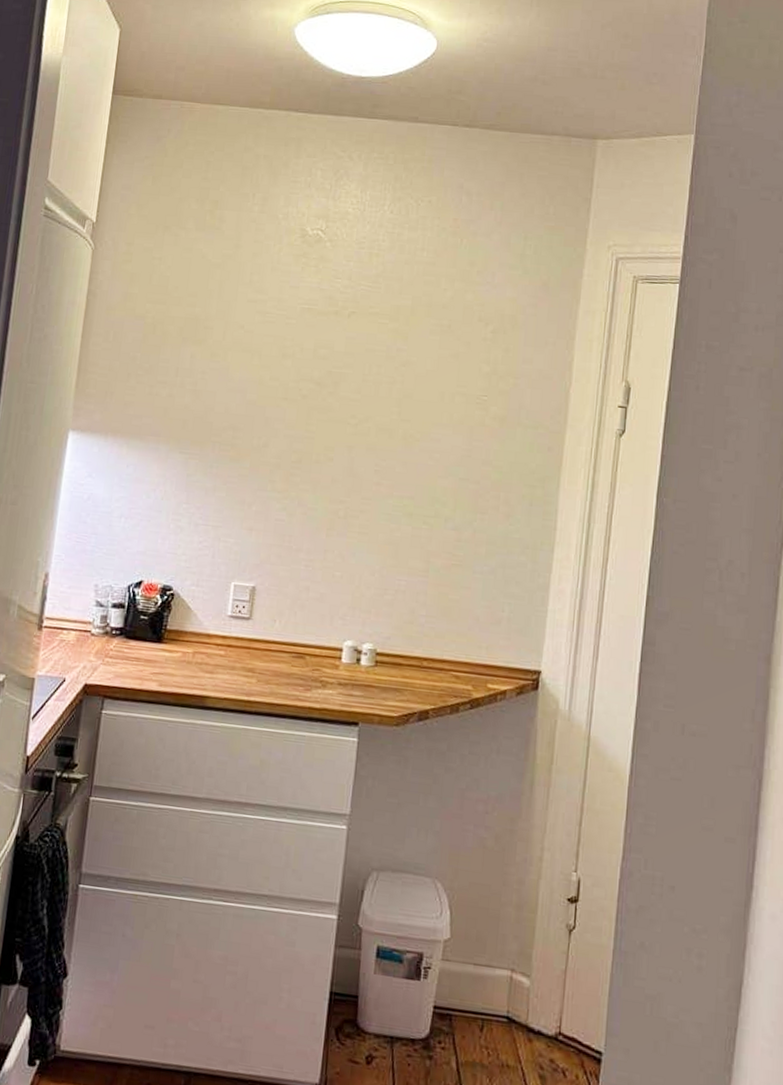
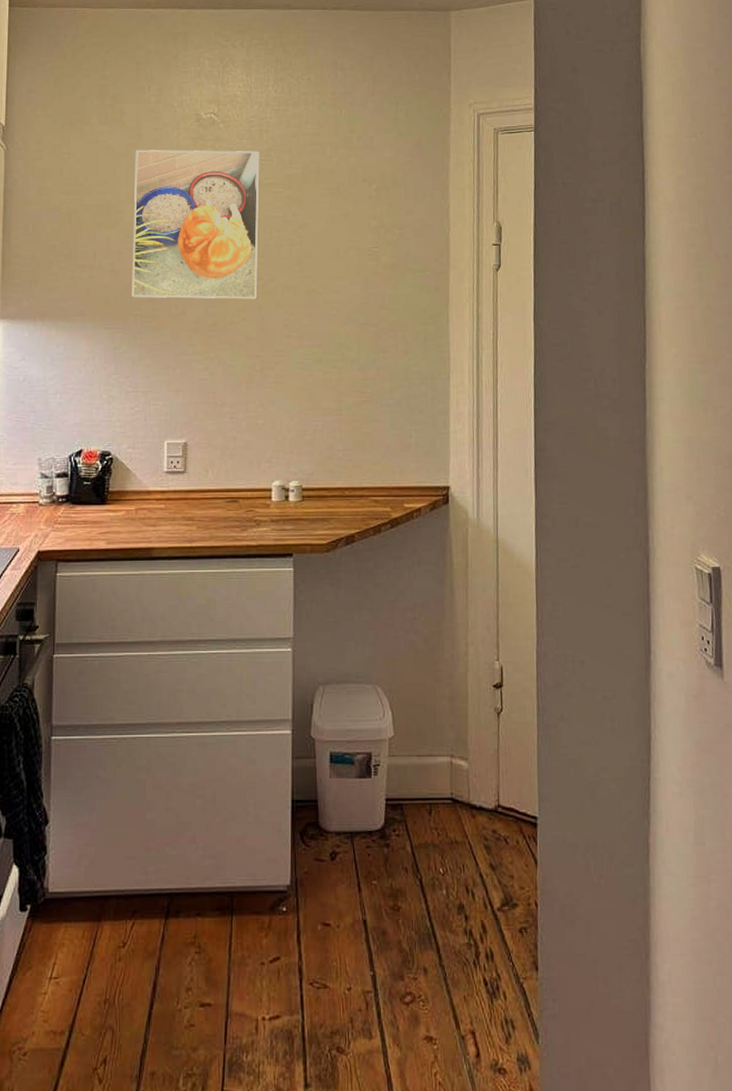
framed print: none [212,262,367,439] -> present [132,150,260,299]

